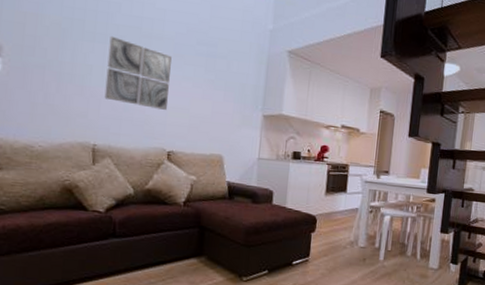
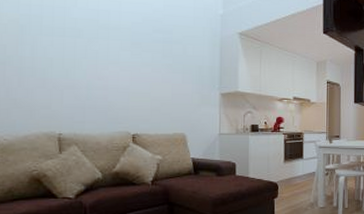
wall art: present [104,35,172,110] -> none [66,29,130,95]

